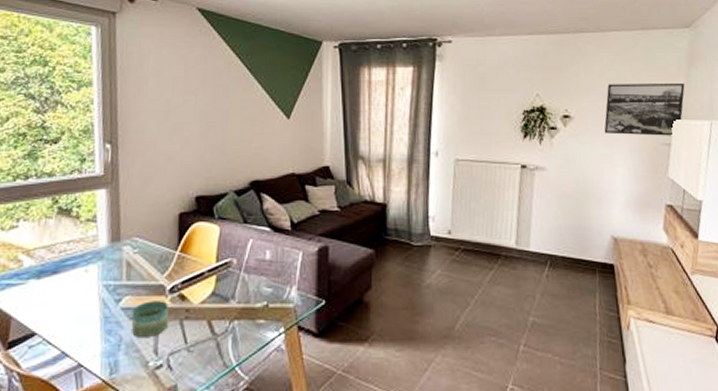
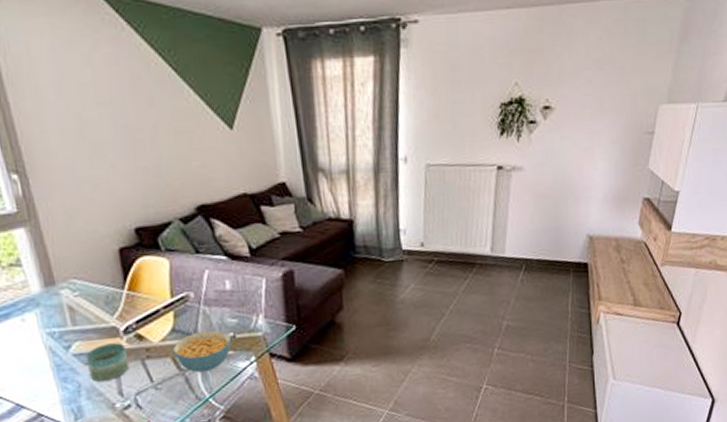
cereal bowl: none [209,297,265,339] -> present [172,330,232,373]
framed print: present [604,82,685,136] -> none [586,60,675,125]

